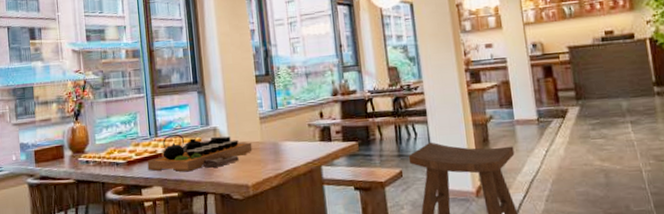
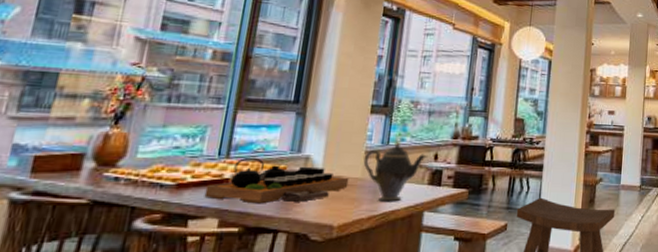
teapot: none [260,105,314,161] -> present [363,142,428,202]

